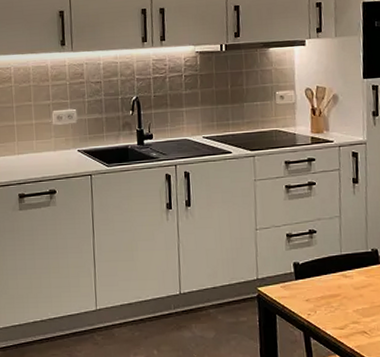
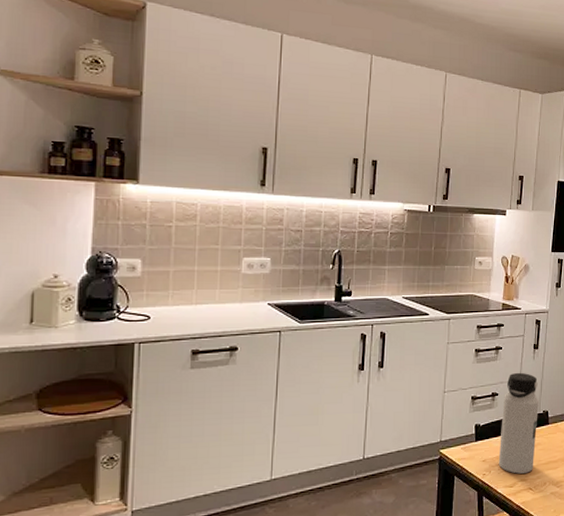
water bottle: none [323,208,367,316] -> present [498,372,539,474]

